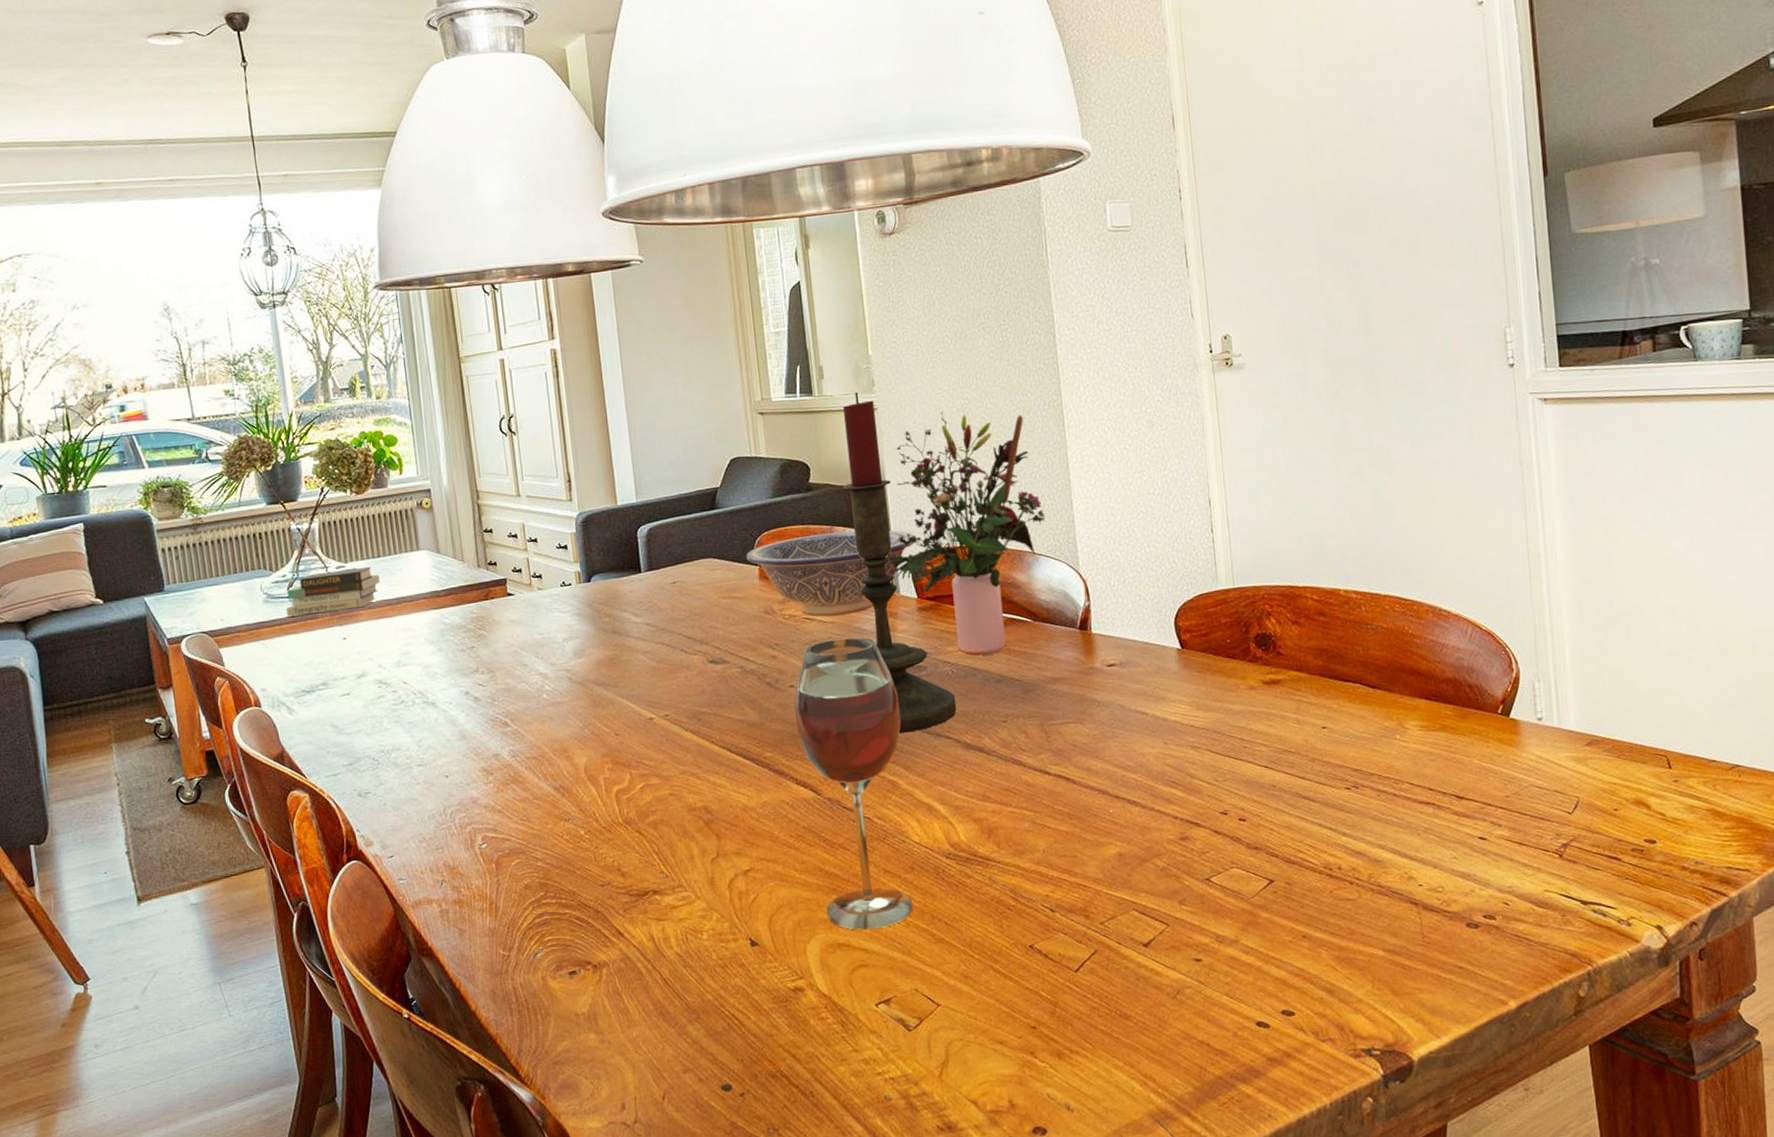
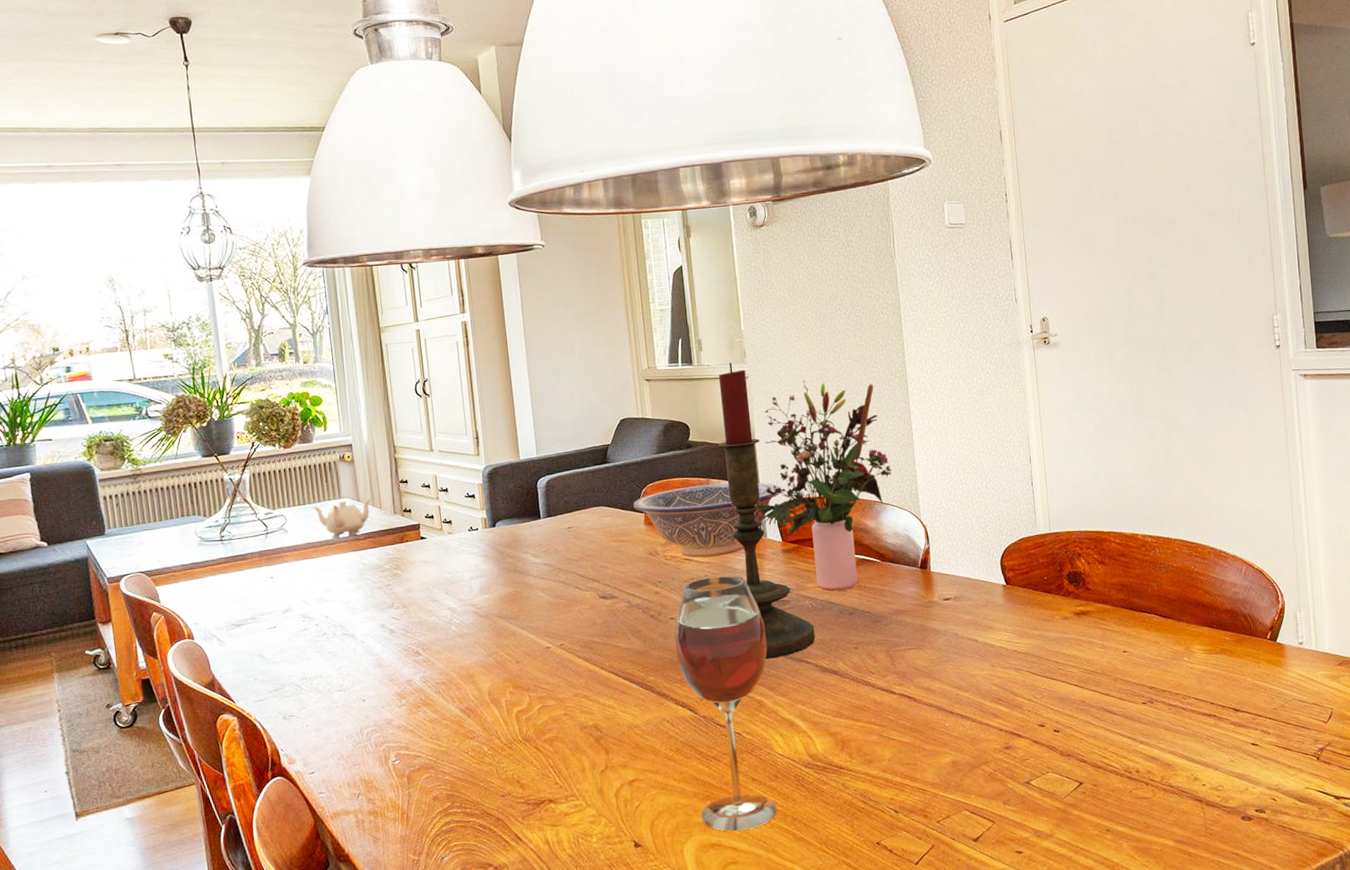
books: present [285,566,380,617] -> none [218,512,305,558]
teapot: none [387,550,453,594] -> present [312,498,372,538]

